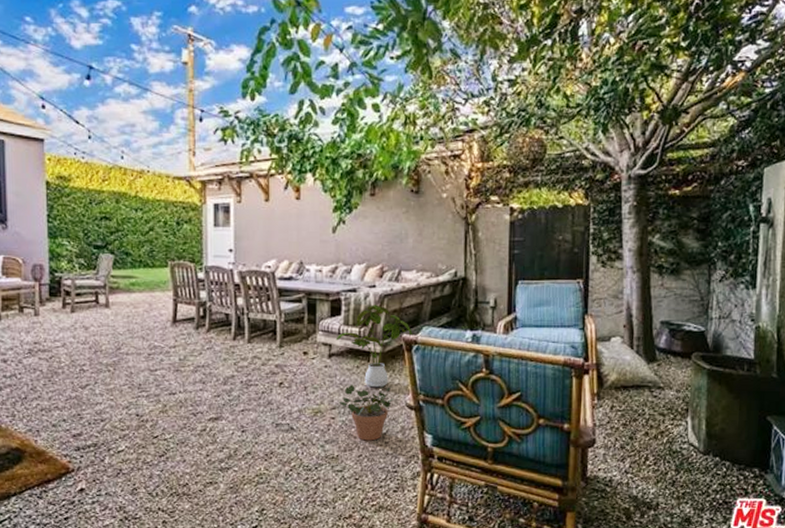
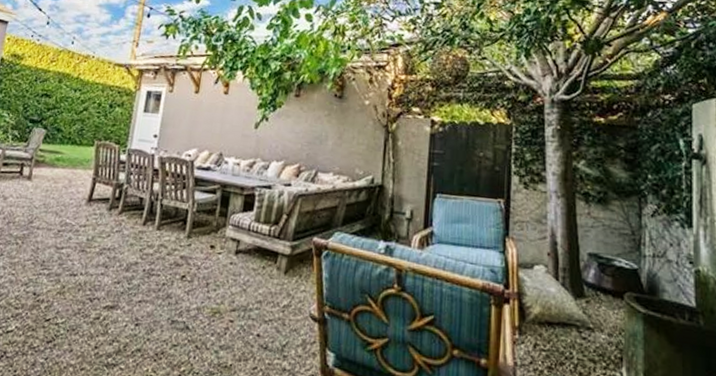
house plant: present [335,305,413,388] -> none [244,203,324,293]
potted plant: present [339,384,394,441] -> none [239,285,298,353]

